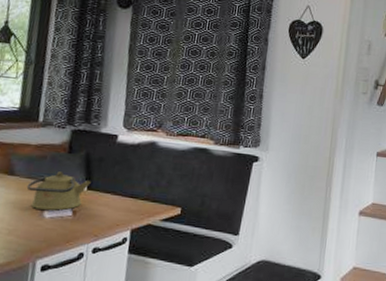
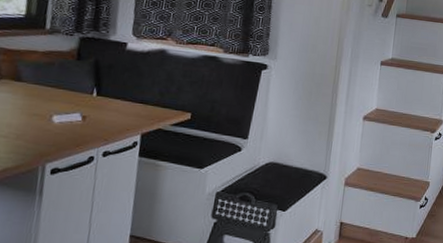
kettle: present [26,171,91,211] -> none [34,78,101,116]

